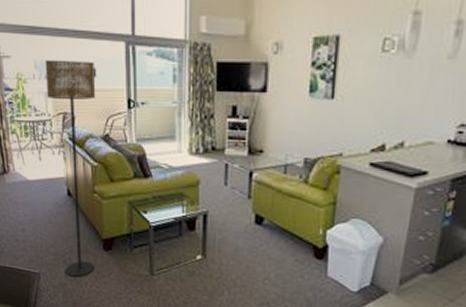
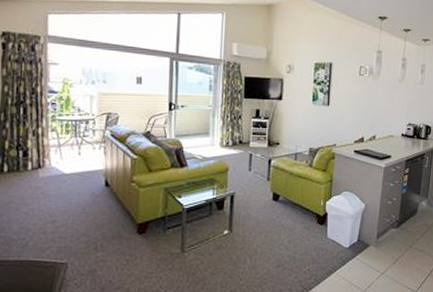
floor lamp: present [45,59,96,277] -> none [92,68,141,262]

